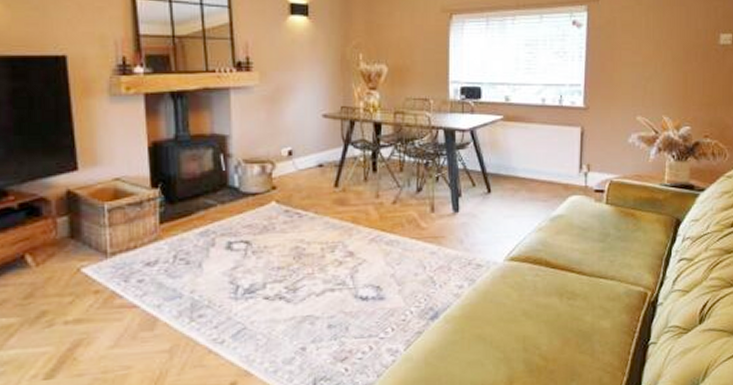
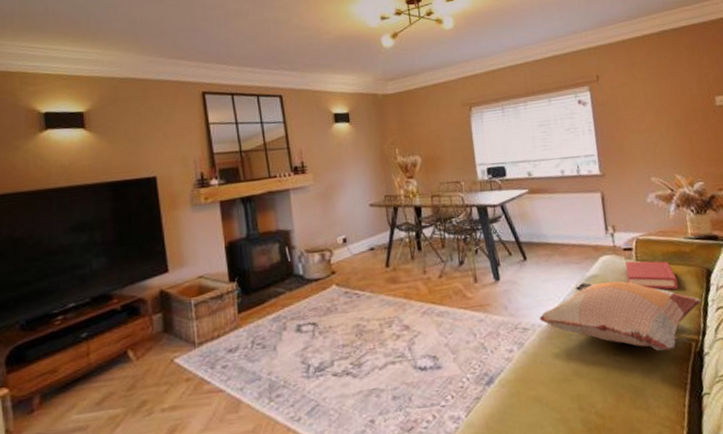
decorative pillow: none [495,222,667,298] -> present [539,281,703,351]
hardback book: none [595,203,645,237] -> present [625,261,679,290]

